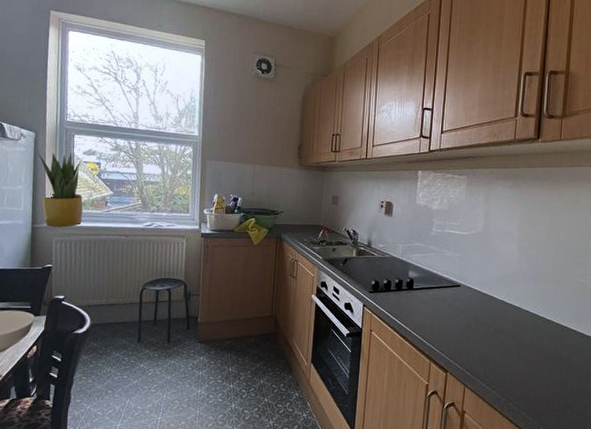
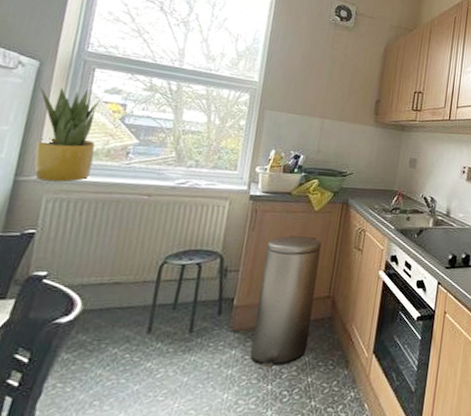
pedal bin: none [214,266,262,373] -> present [250,235,322,370]

